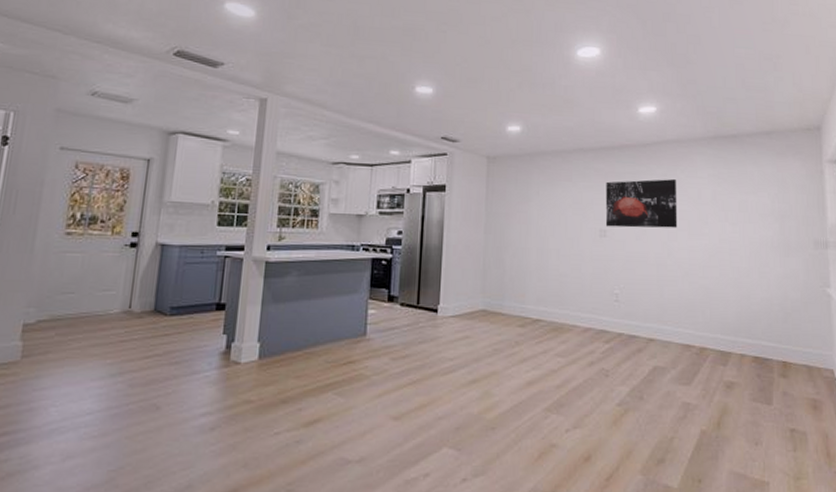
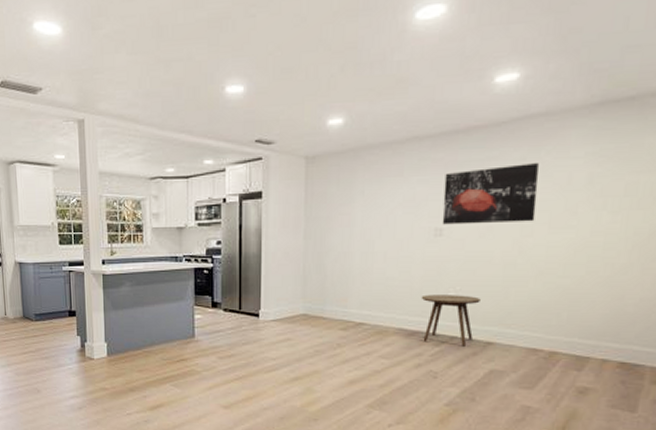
side table: none [591,291,641,343] -> present [421,294,481,346]

